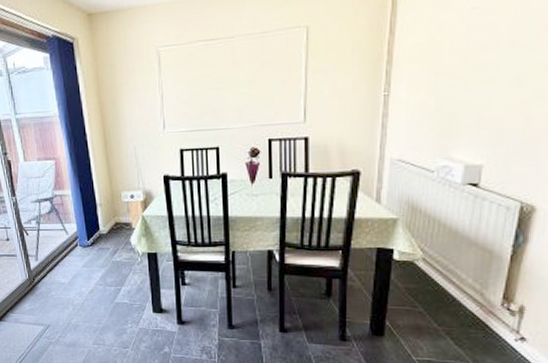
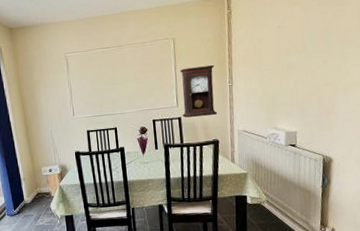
pendulum clock: none [311,65,365,138] -> present [179,65,217,118]

